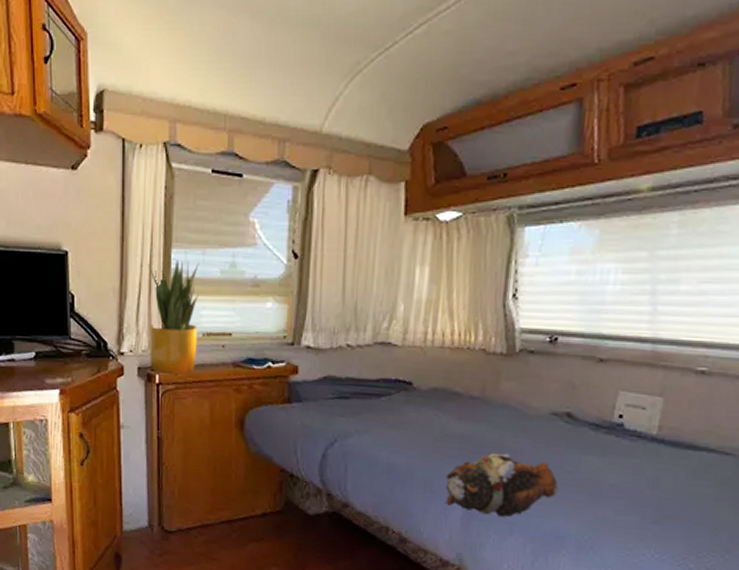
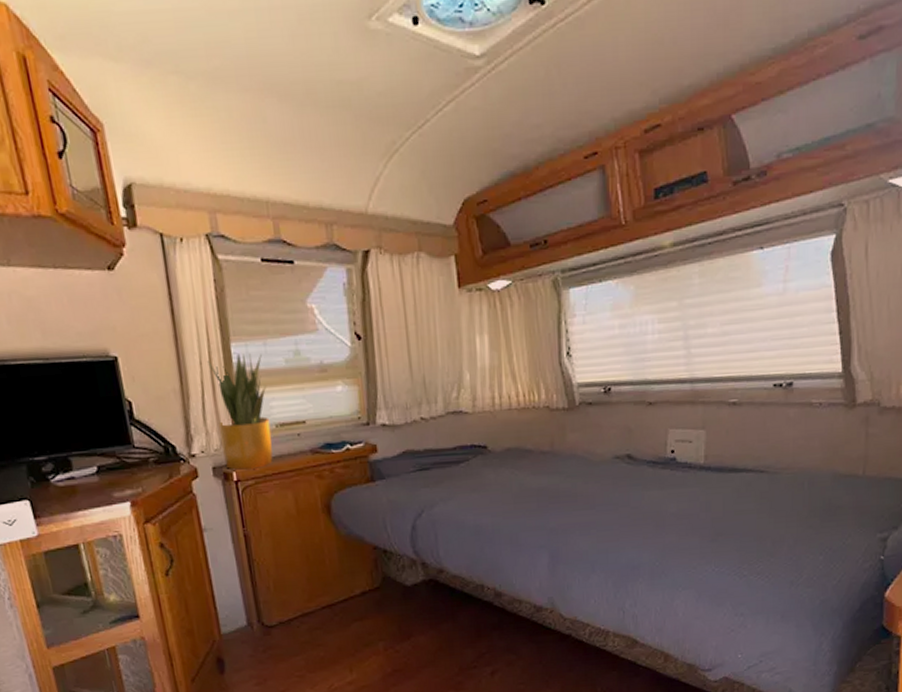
stuffed animal: present [445,452,559,517] -> none [528,499,629,558]

